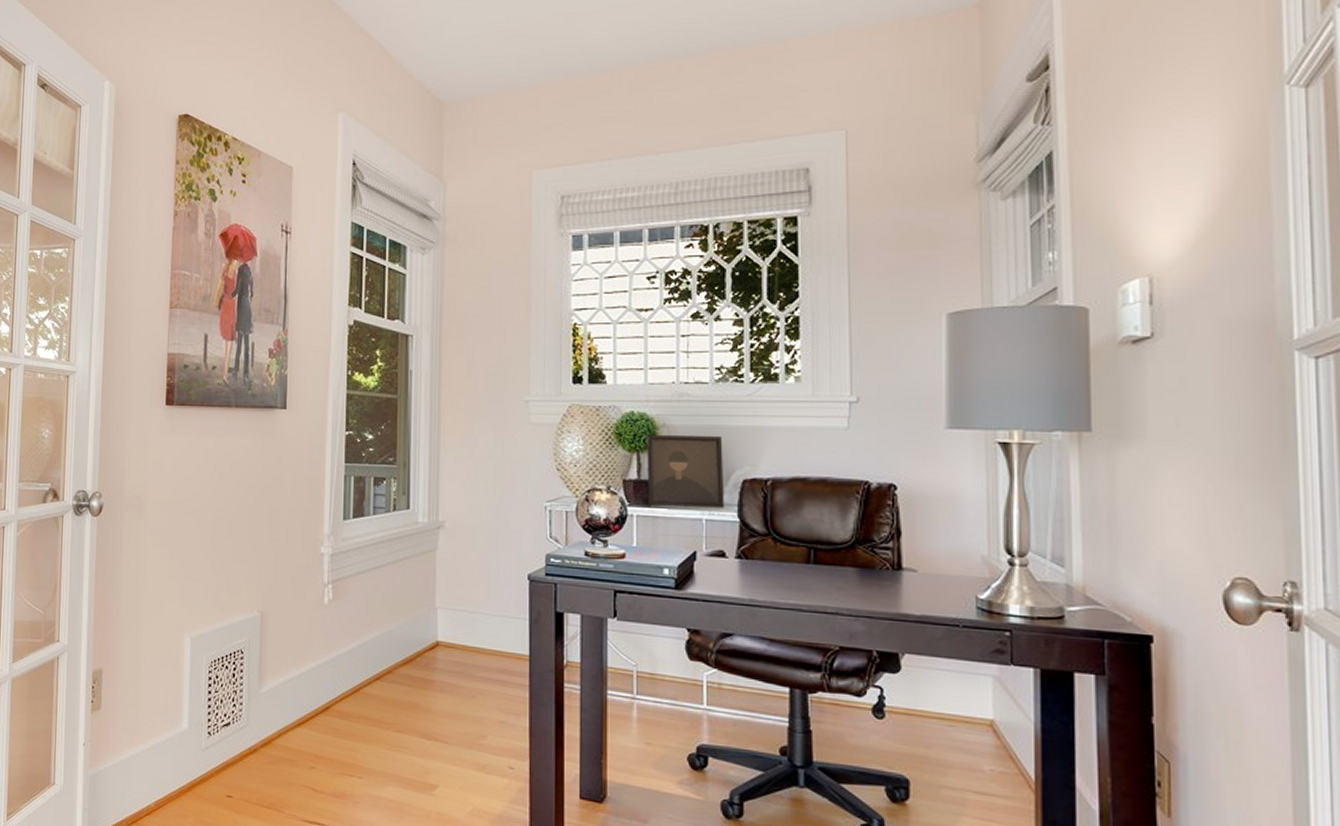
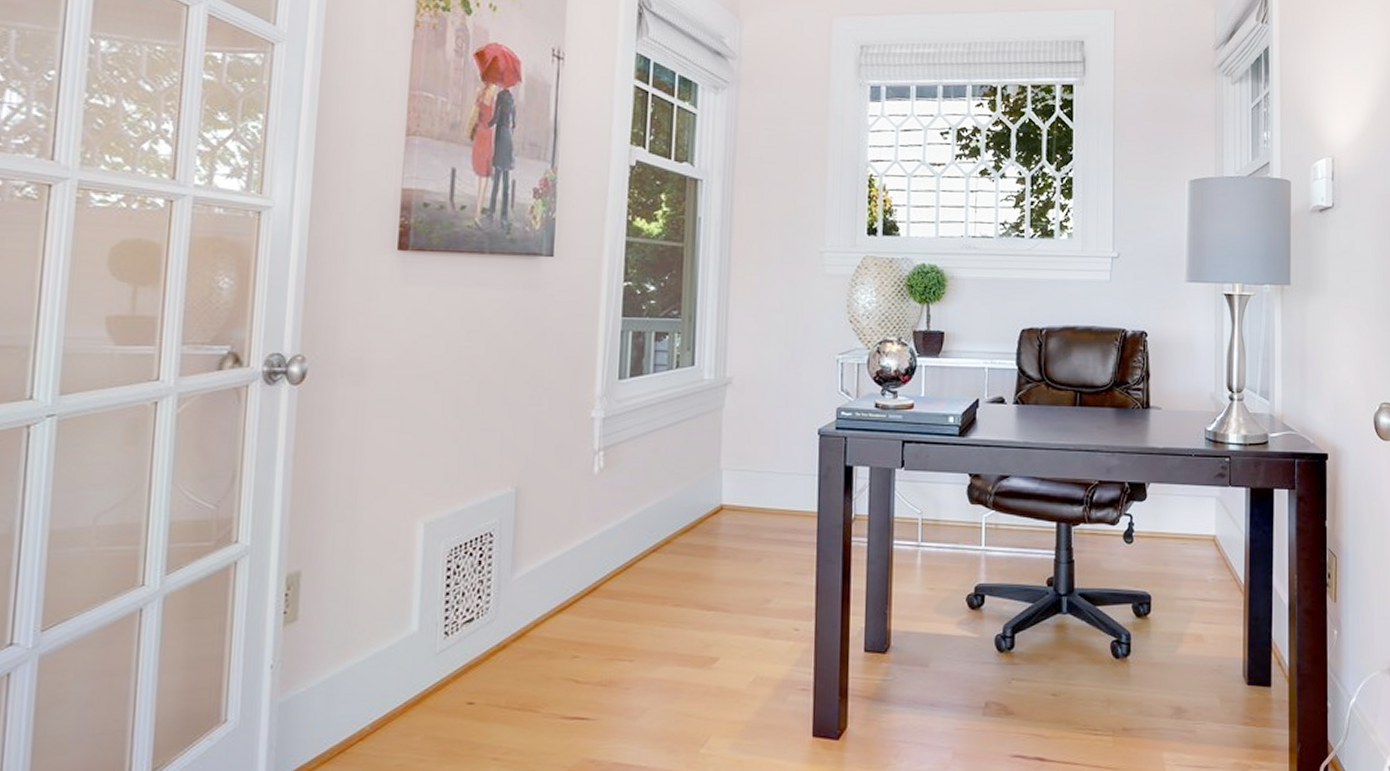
picture frame: present [646,435,725,508] -> none [935,287,1005,357]

